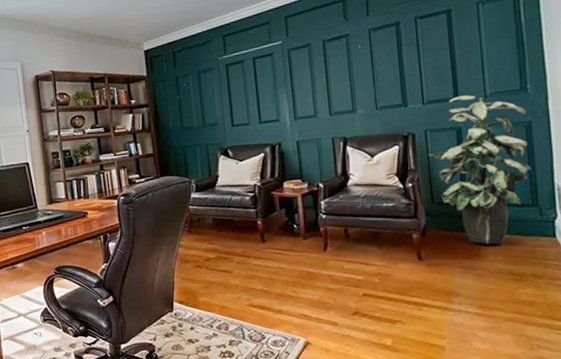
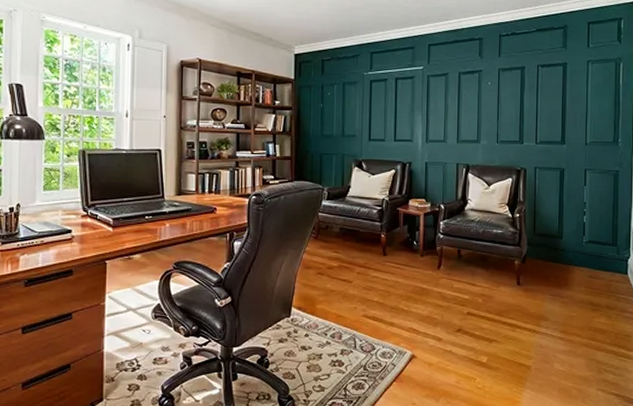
indoor plant: present [429,95,533,245] -> none [536,141,616,276]

